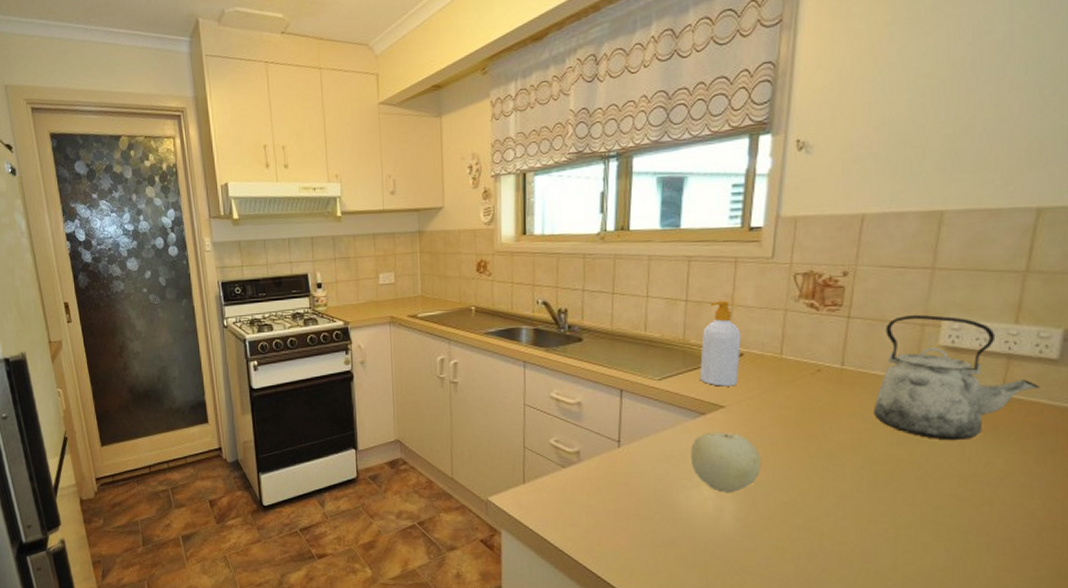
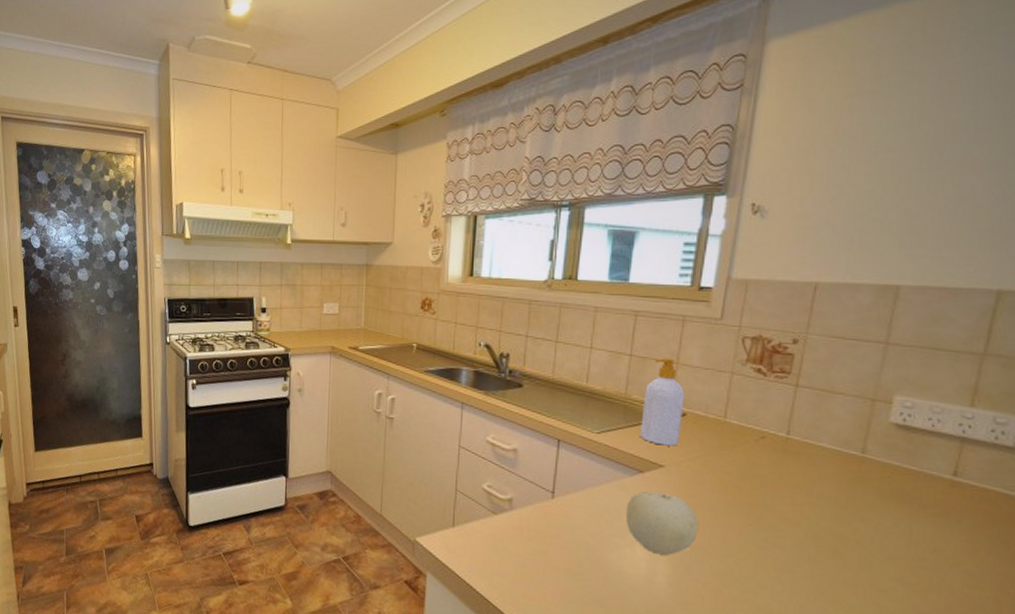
kettle: present [874,314,1040,441] -> none [819,388,995,523]

